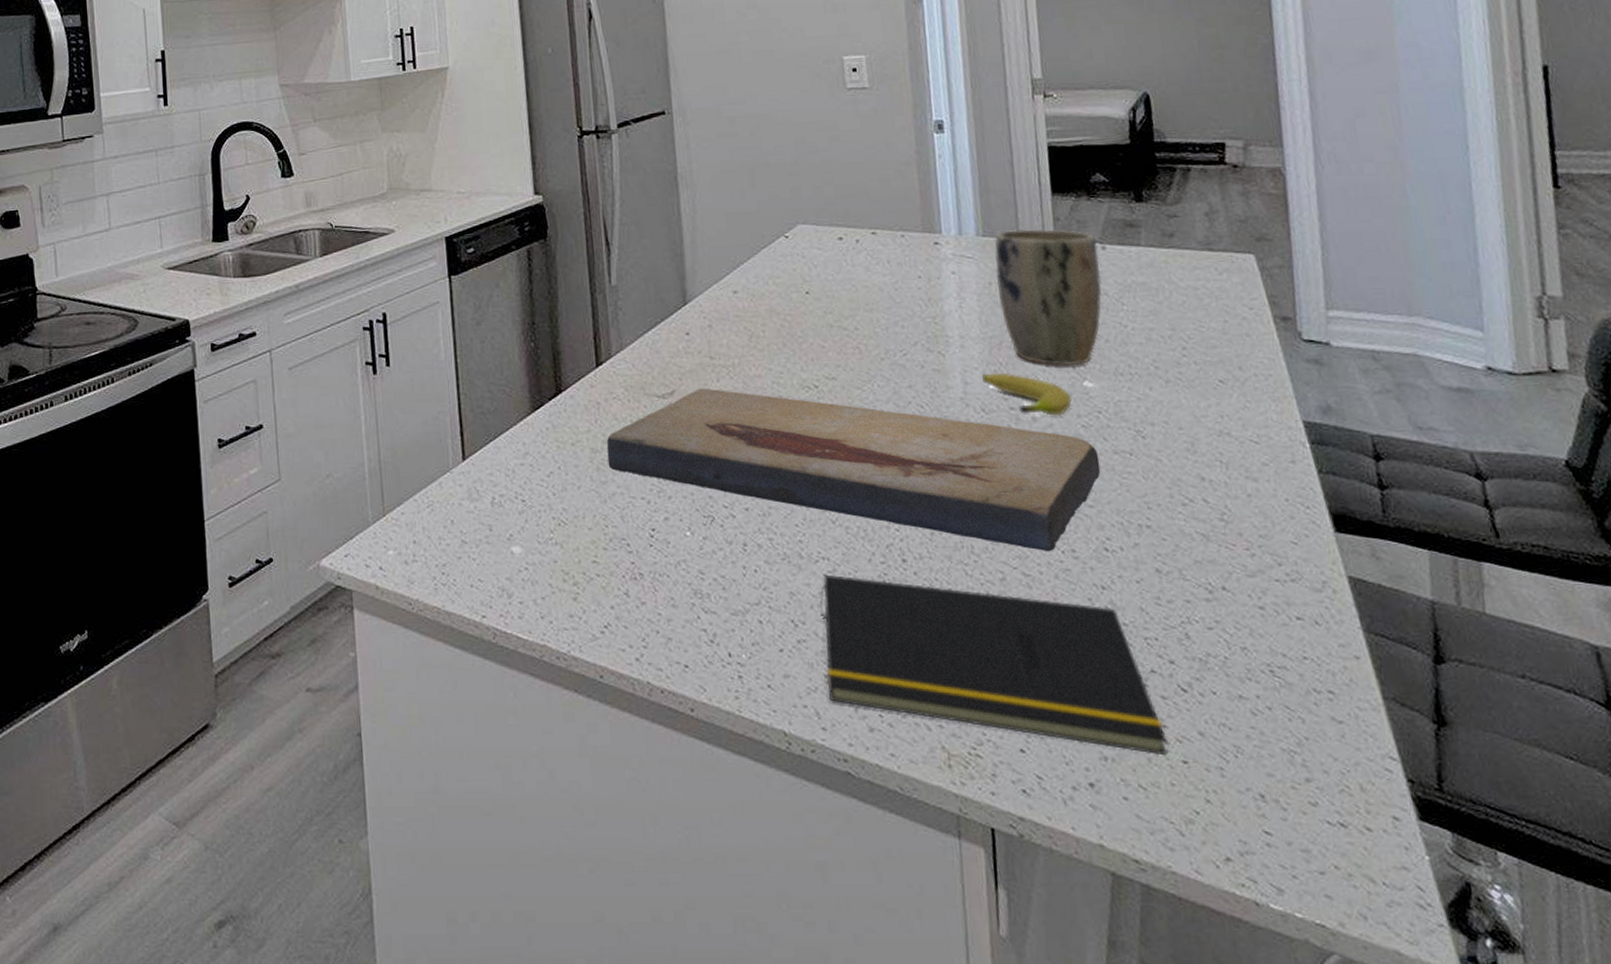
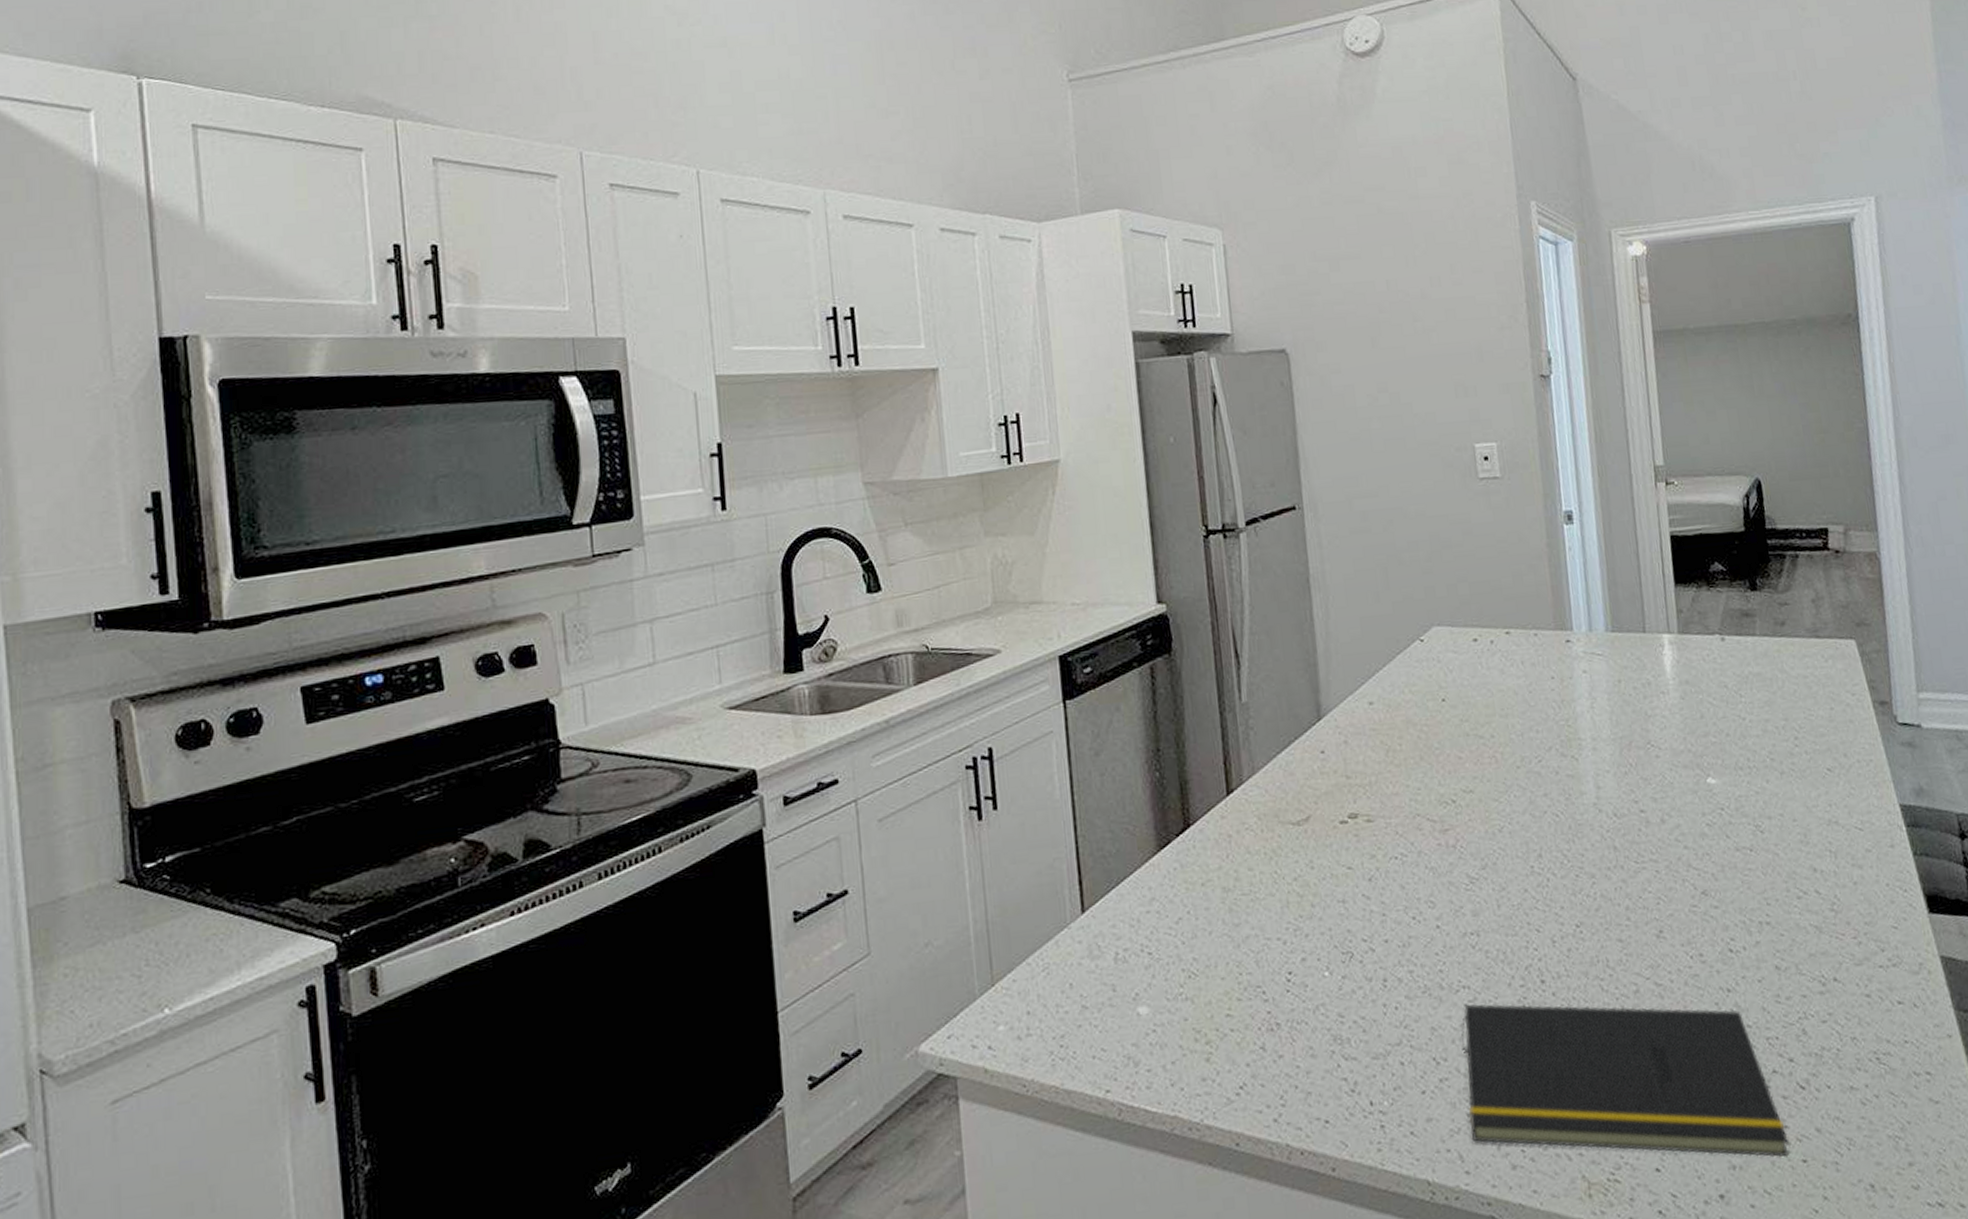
fish fossil: present [606,388,1101,551] -> none [1239,810,1725,958]
fruit: present [982,372,1072,416] -> none [1614,774,1697,816]
plant pot: present [994,228,1102,366] -> none [1623,621,1722,764]

